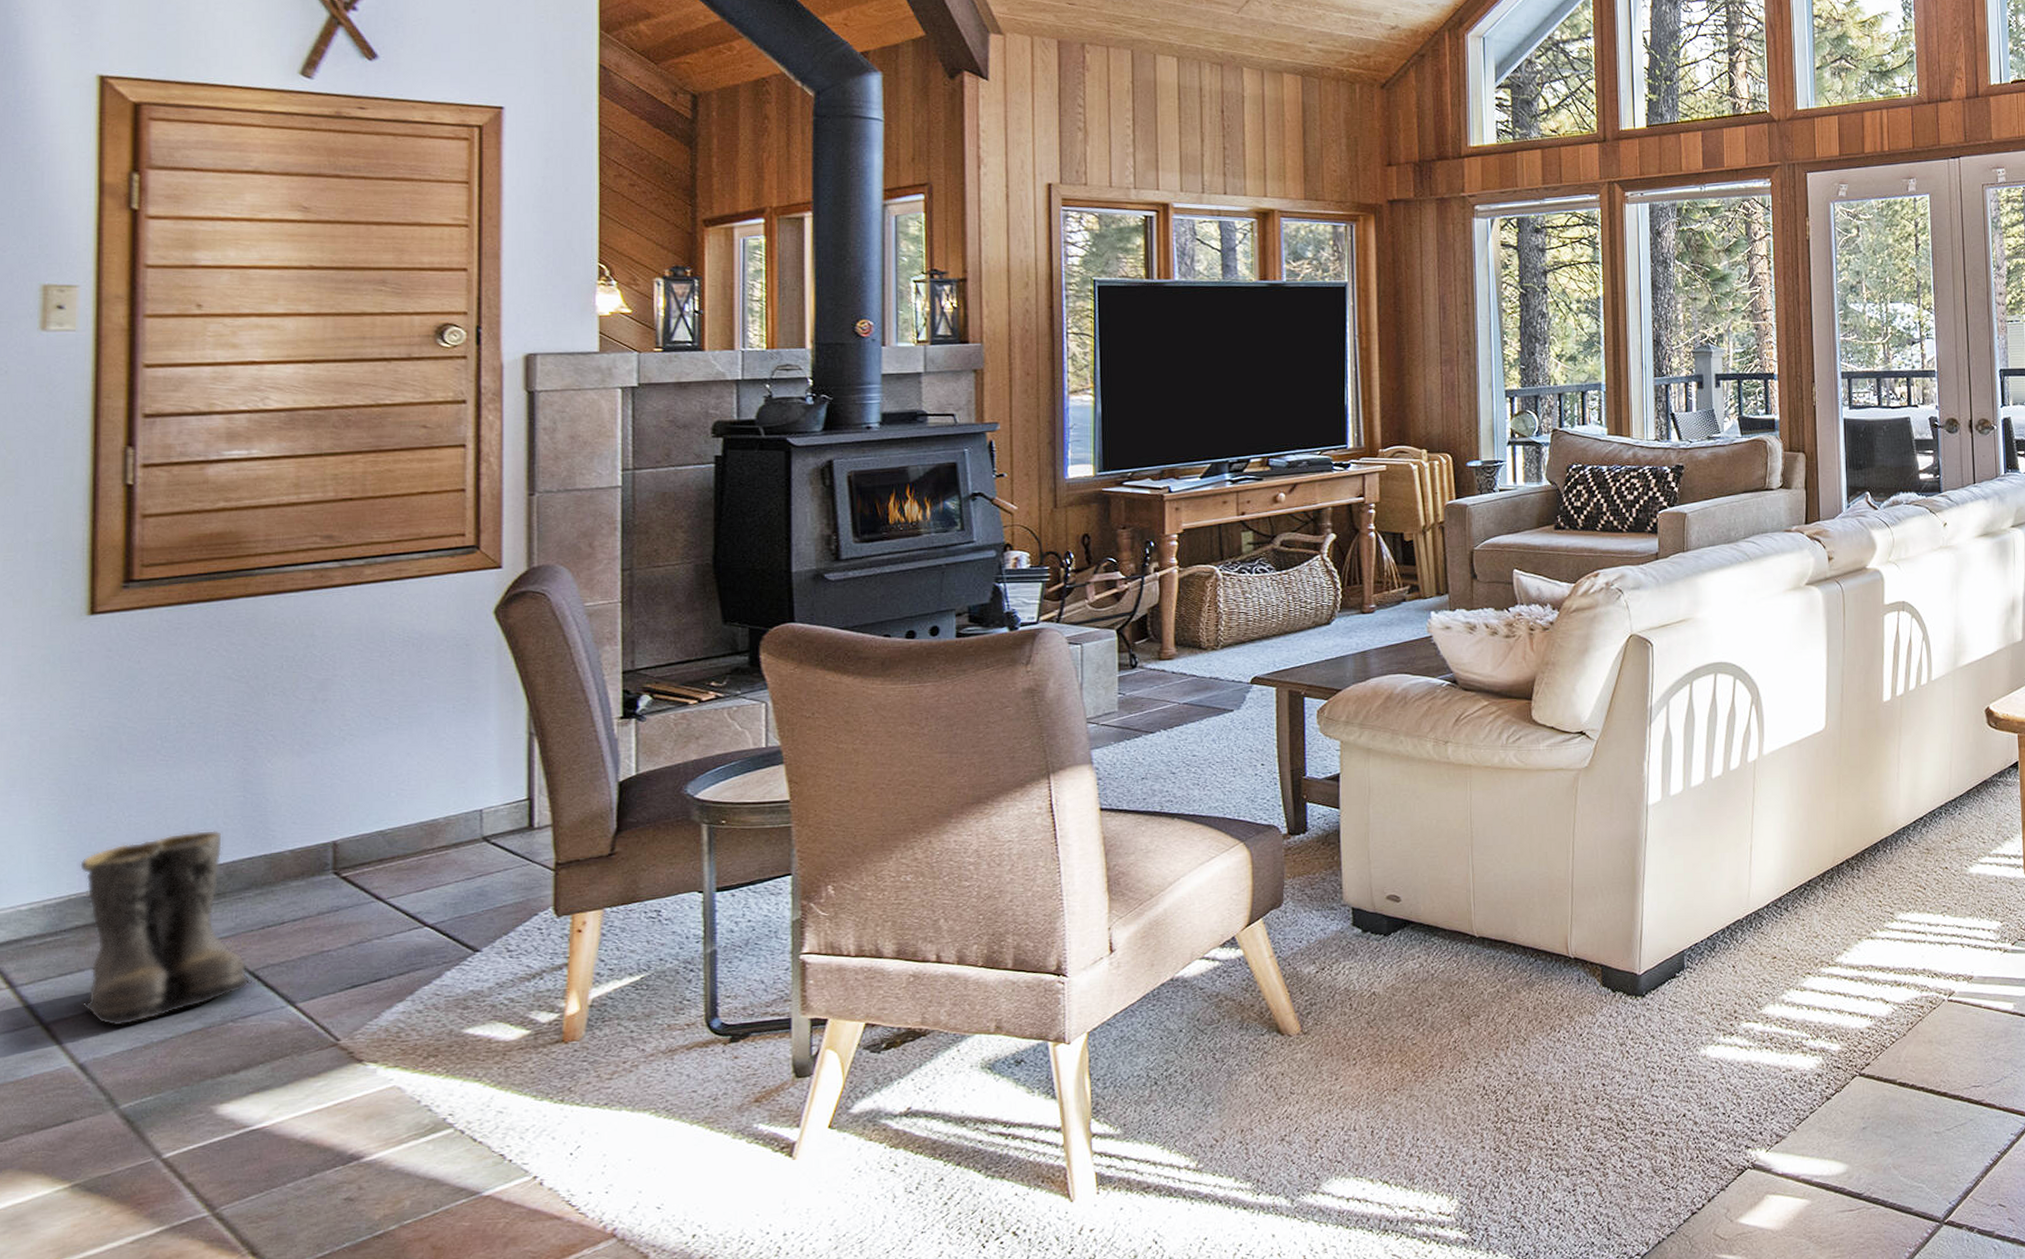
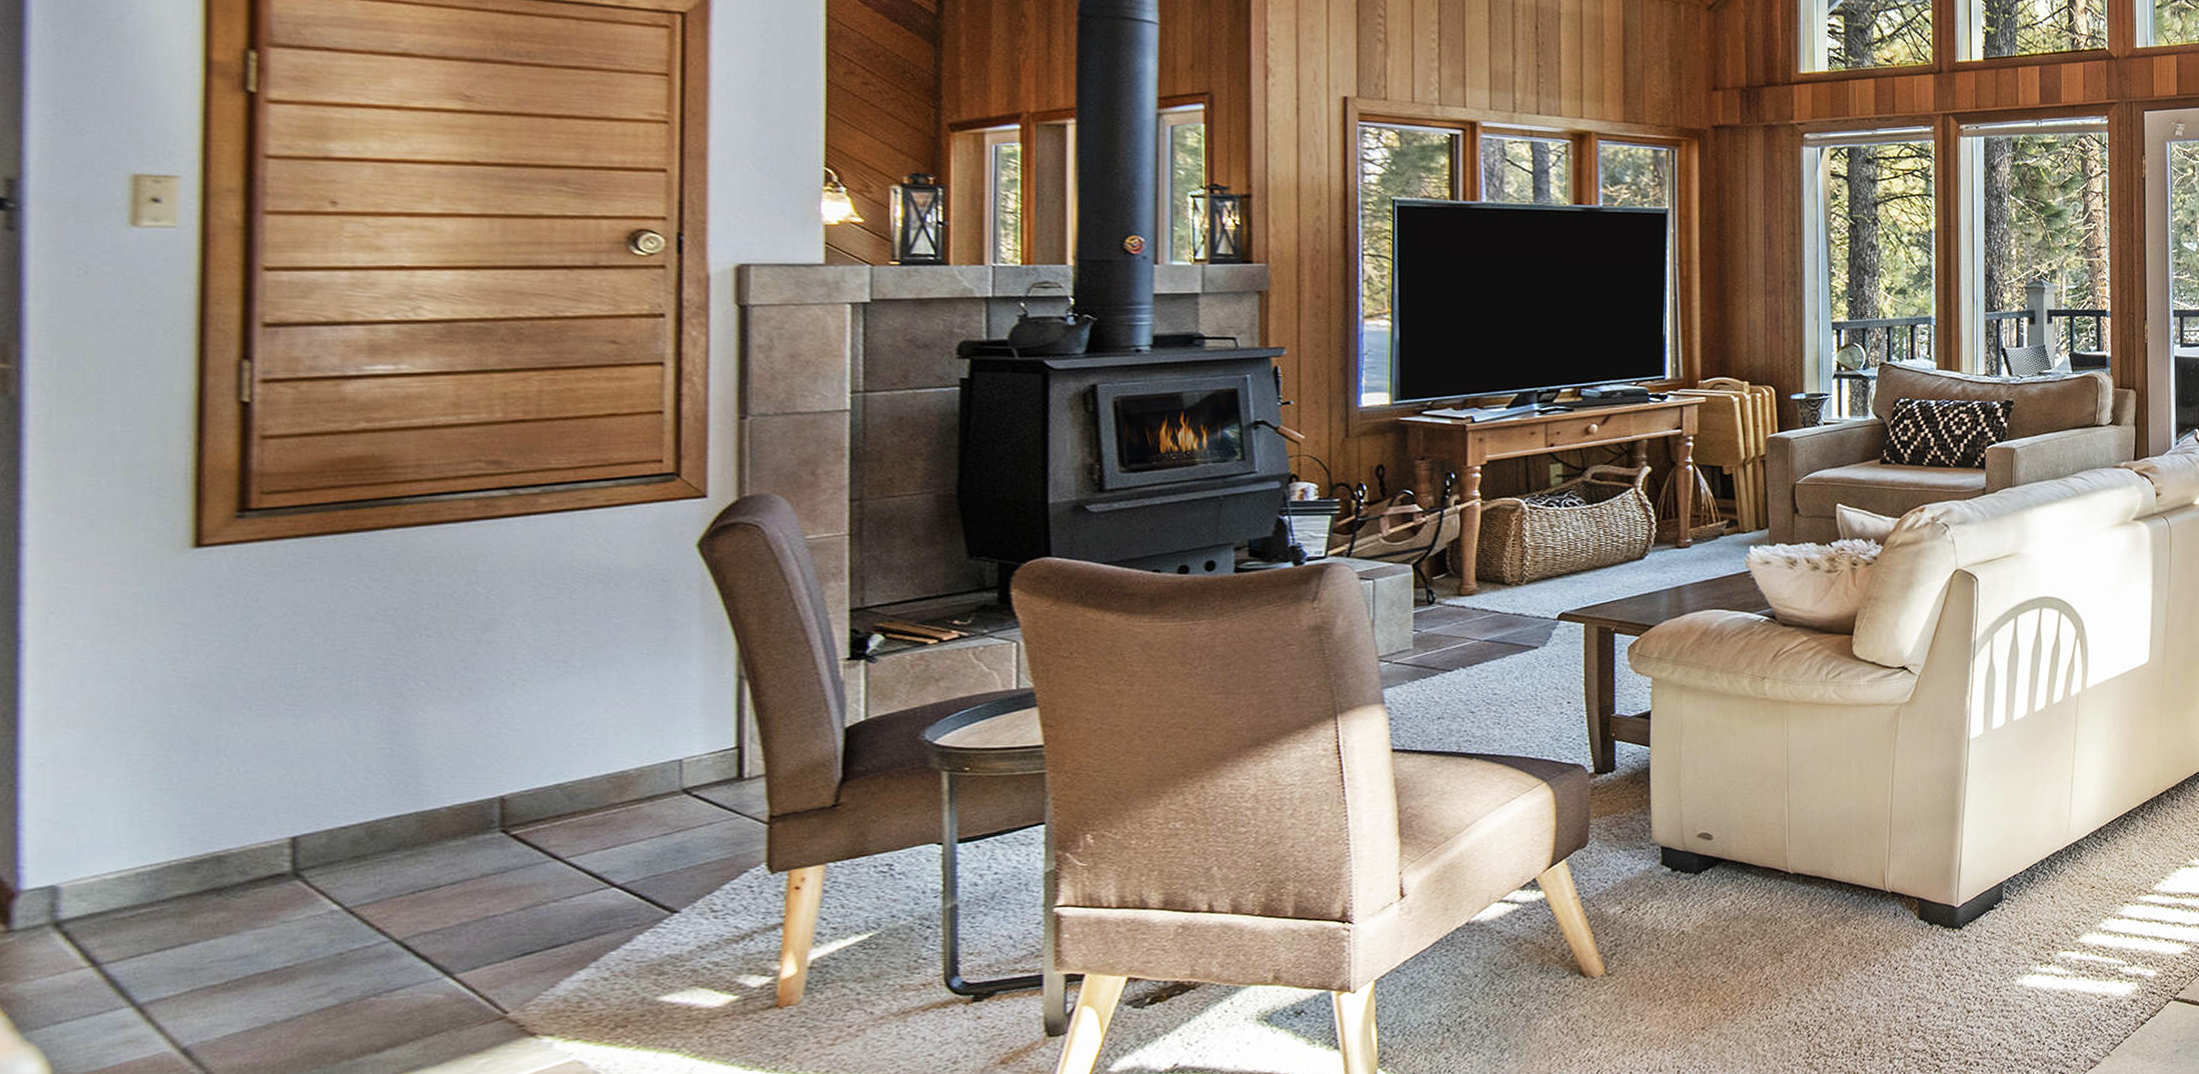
boots: present [79,830,254,1027] -> none [181,786,403,1006]

